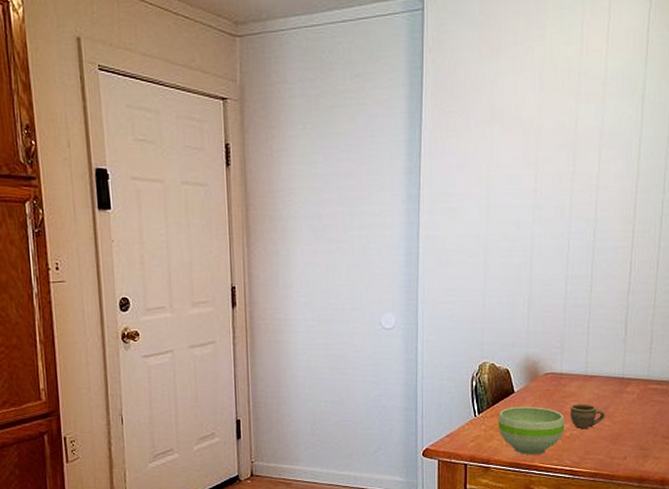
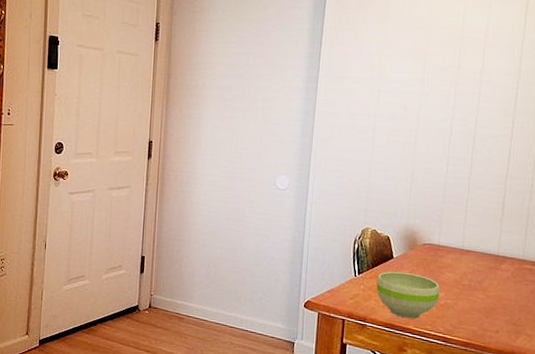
cup: present [570,404,606,430] -> none [445,275,480,300]

